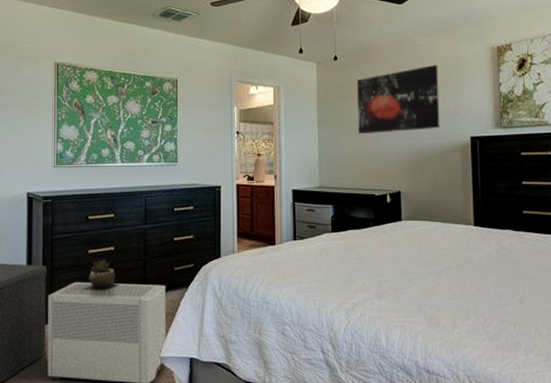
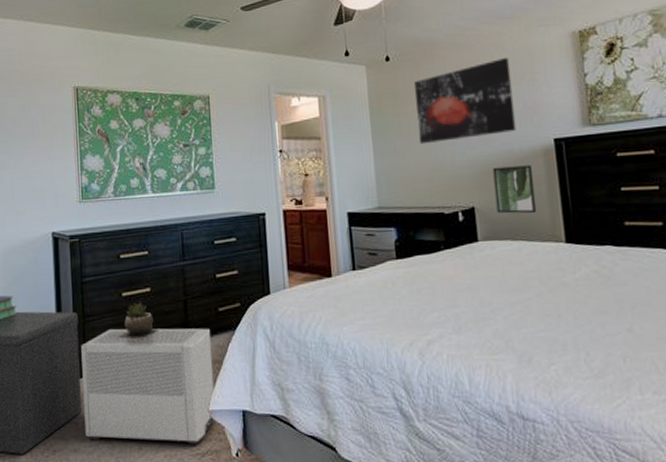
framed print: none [418,158,452,200] -> present [492,165,537,214]

